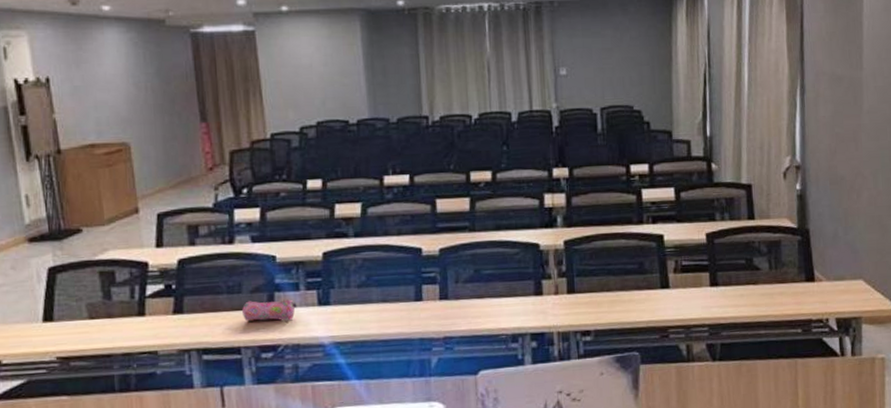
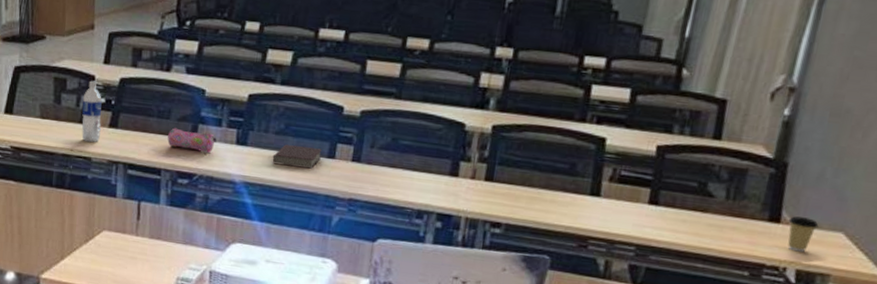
water bottle: none [137,267,164,336] -> present [82,80,102,143]
book: none [359,293,409,318] -> present [272,145,322,169]
coffee cup: none [820,272,844,303] -> present [788,216,819,252]

